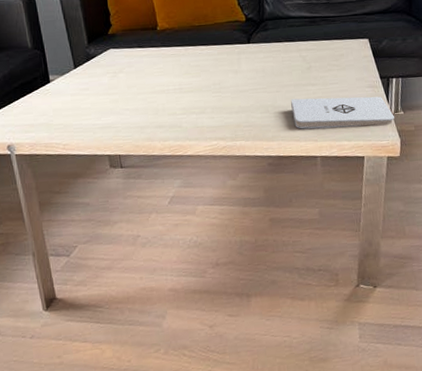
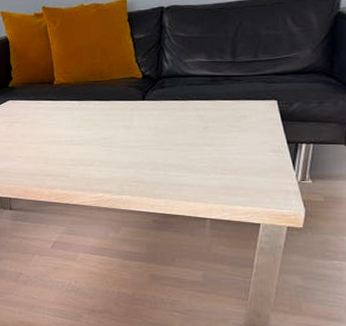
notepad: present [291,96,395,129] -> none [183,158,300,193]

